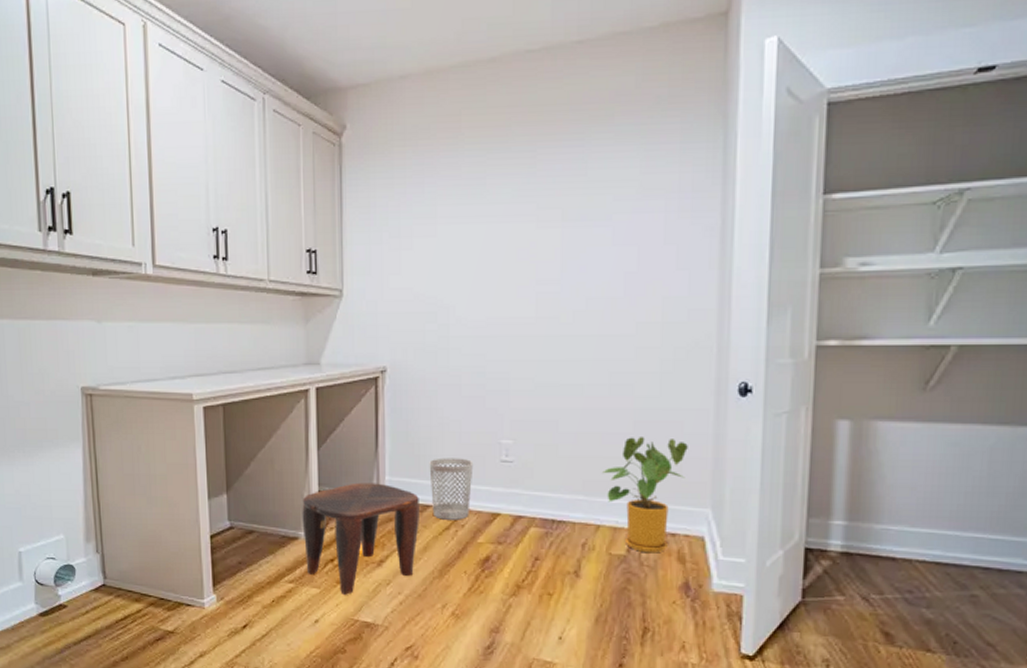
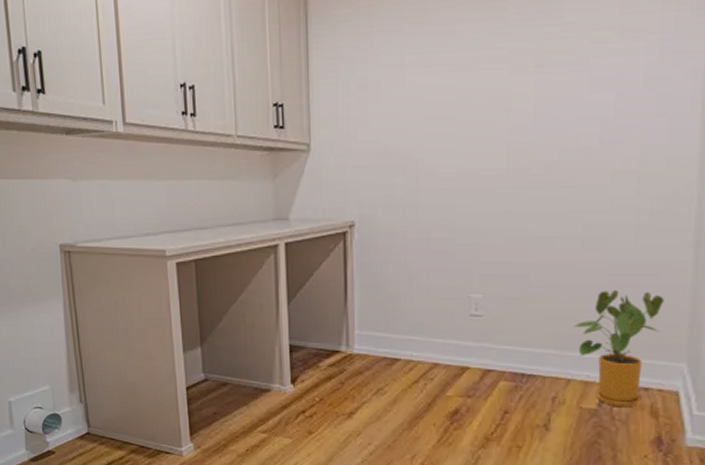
stool: present [302,482,419,595] -> none [273,336,389,445]
wastebasket: present [429,458,474,520] -> none [398,312,443,374]

